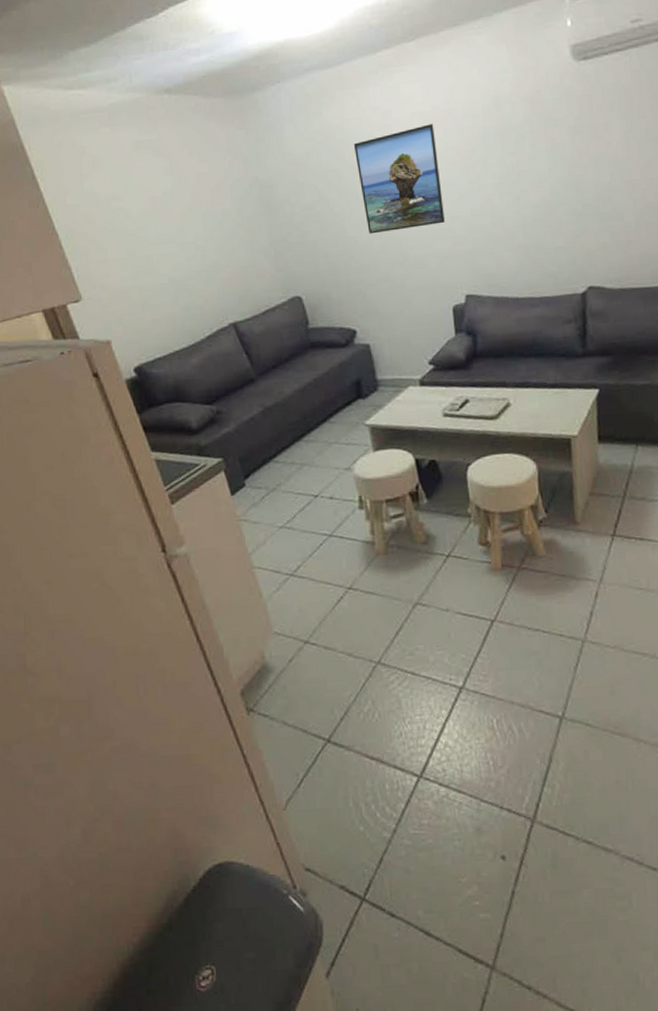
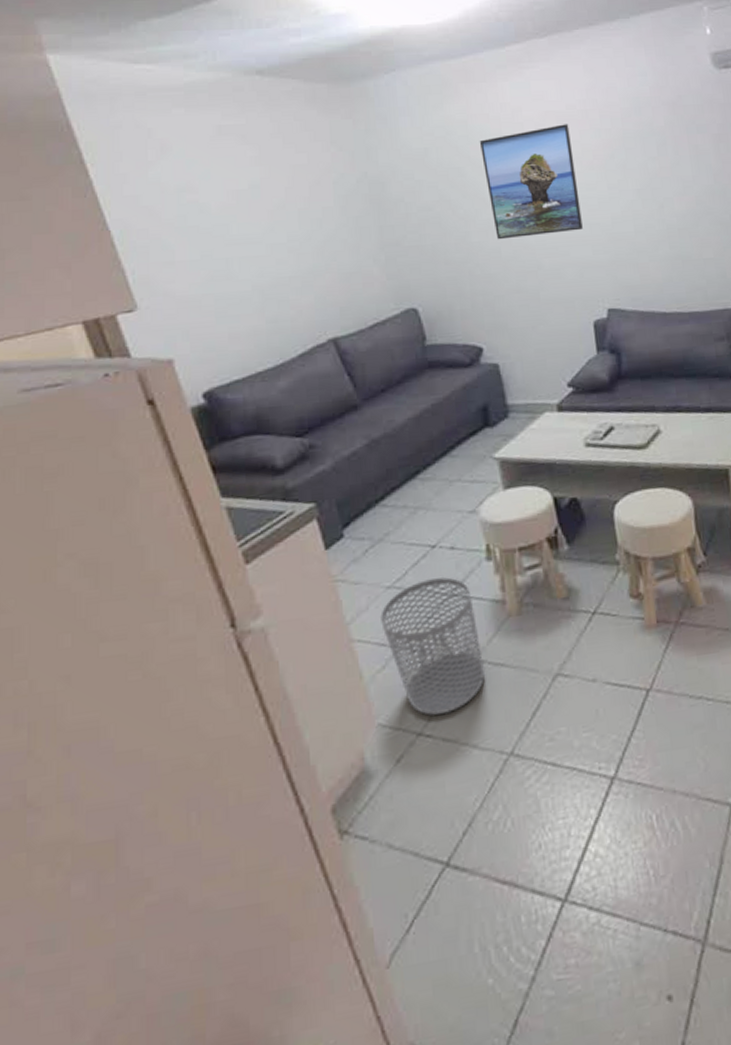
waste bin: none [275,521,358,628] -> present [380,577,485,715]

